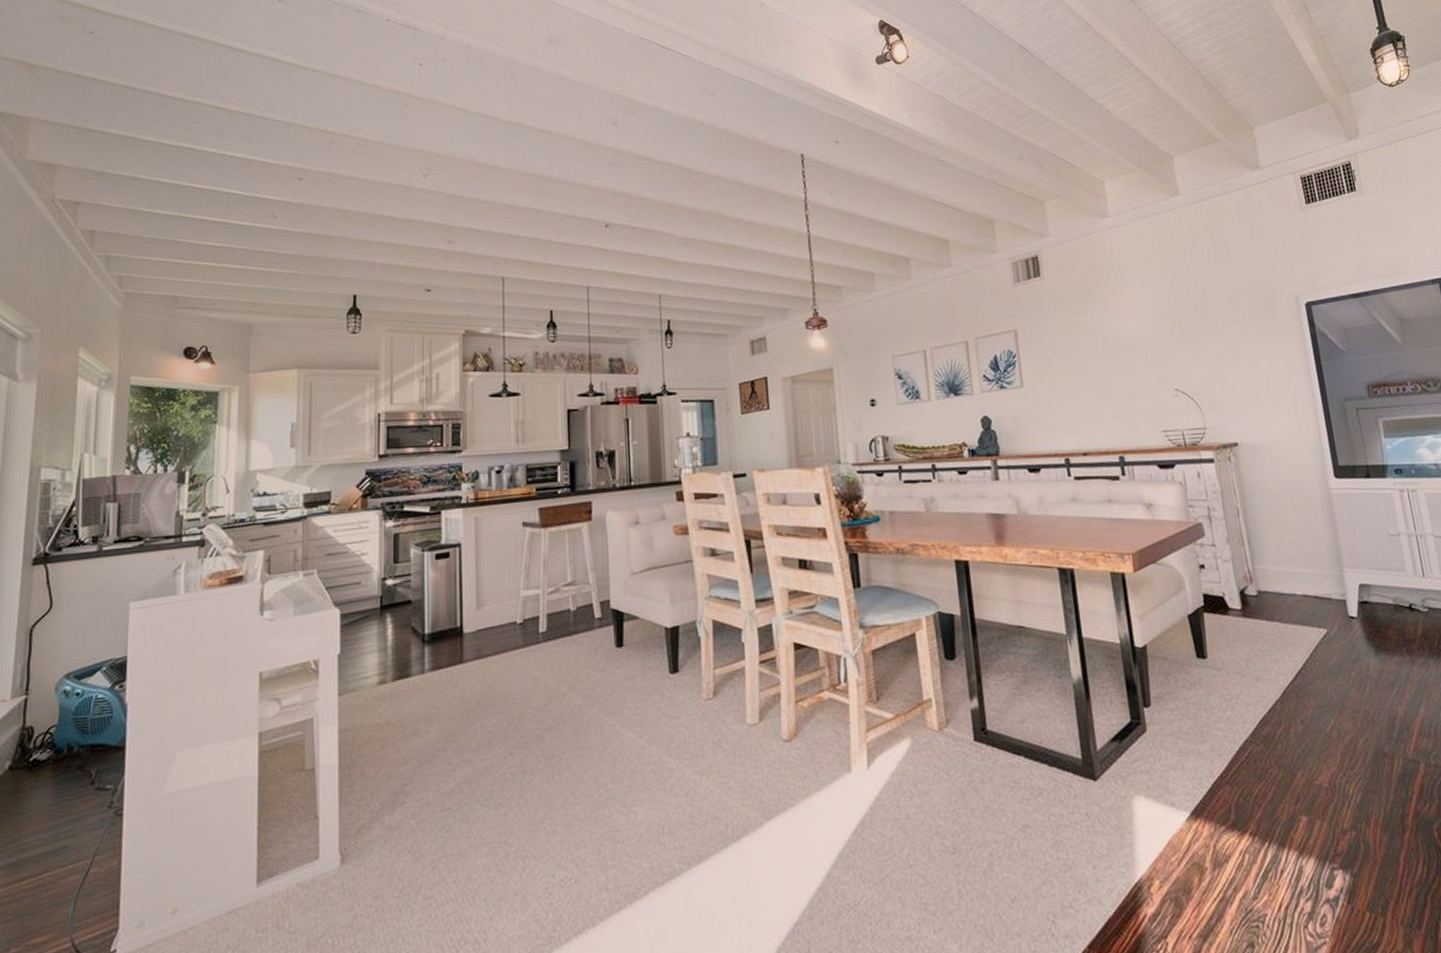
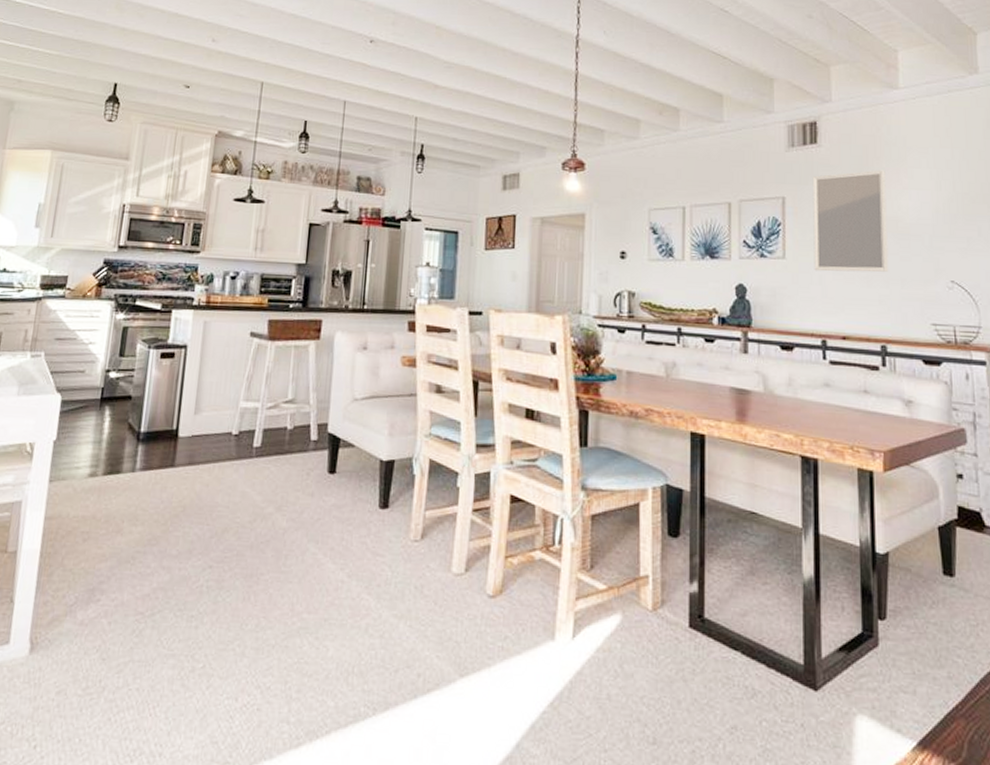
home mirror: none [1039,294,1119,396] -> present [812,170,889,273]

